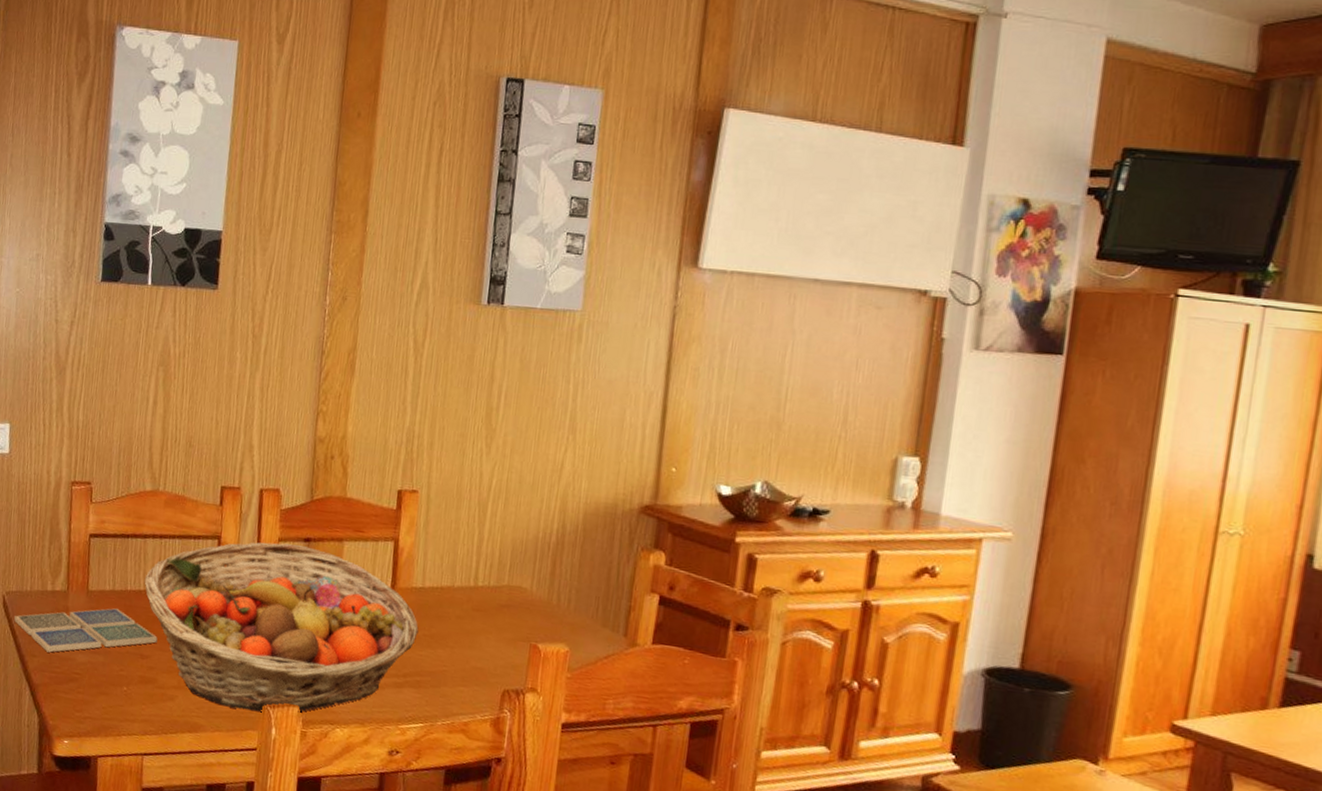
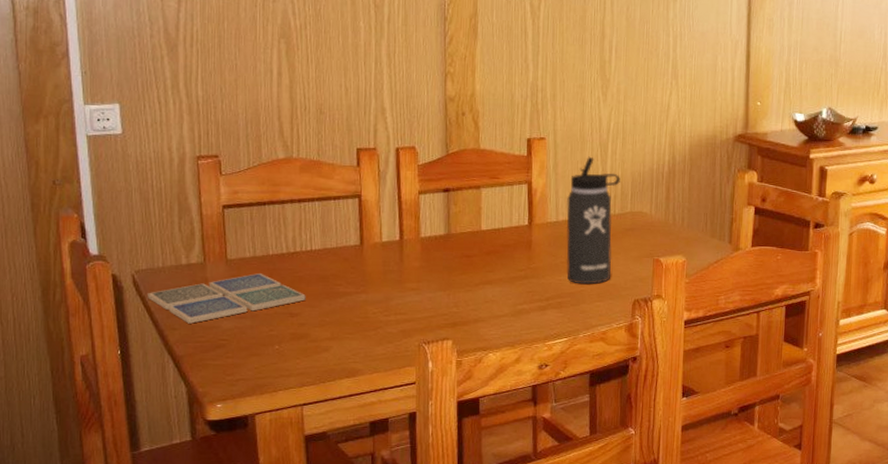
fruit basket: present [144,542,419,713] -> none [286,195,556,350]
thermos bottle: none [428,516,499,665] -> present [566,156,620,285]

